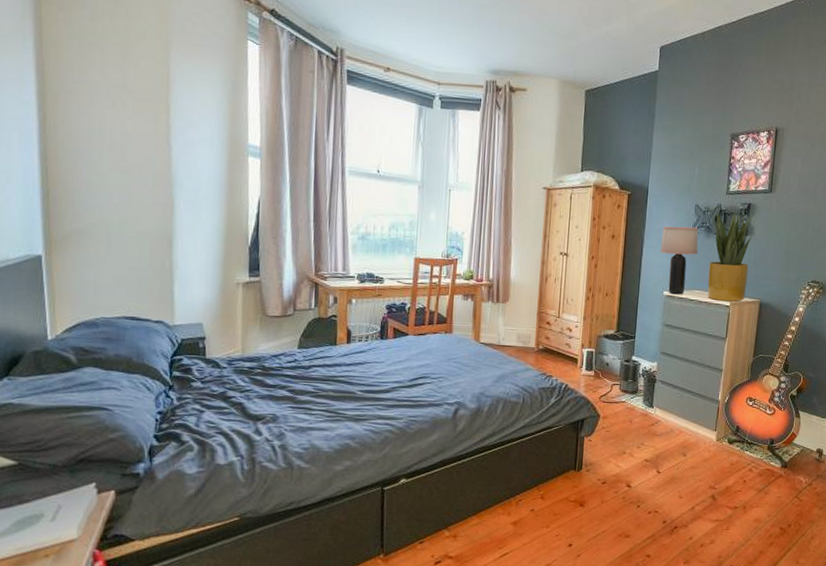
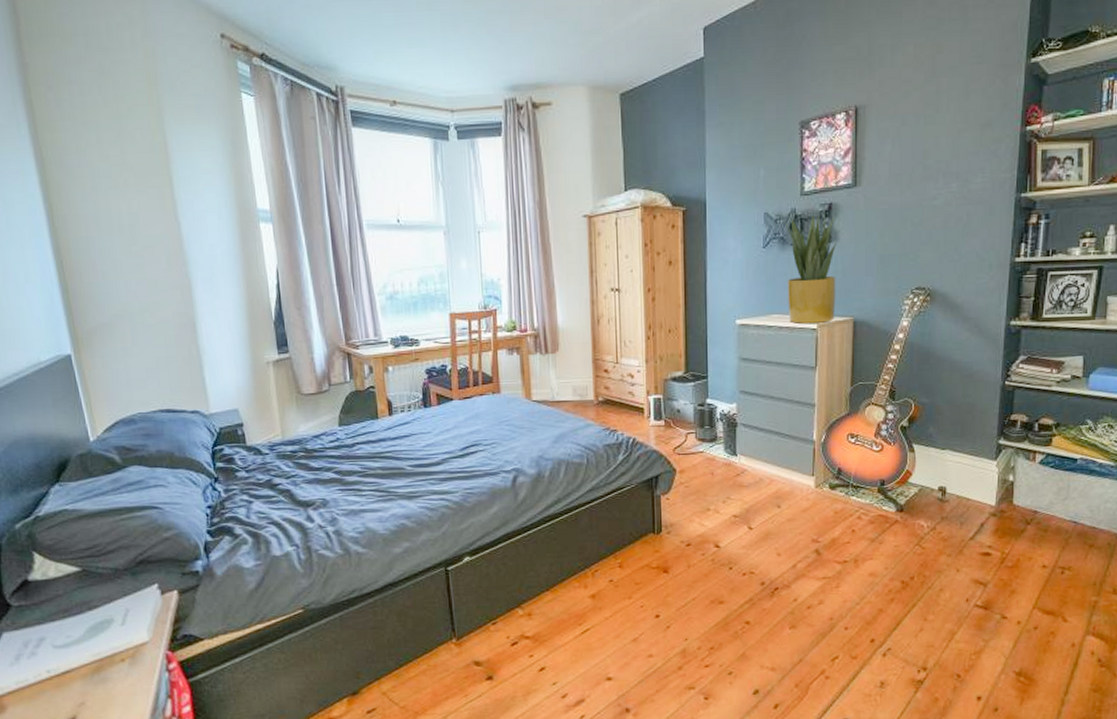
table lamp: present [660,226,699,295] -> none [727,239,773,322]

